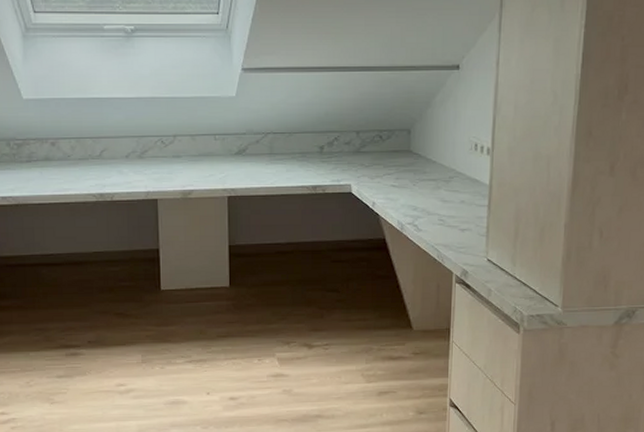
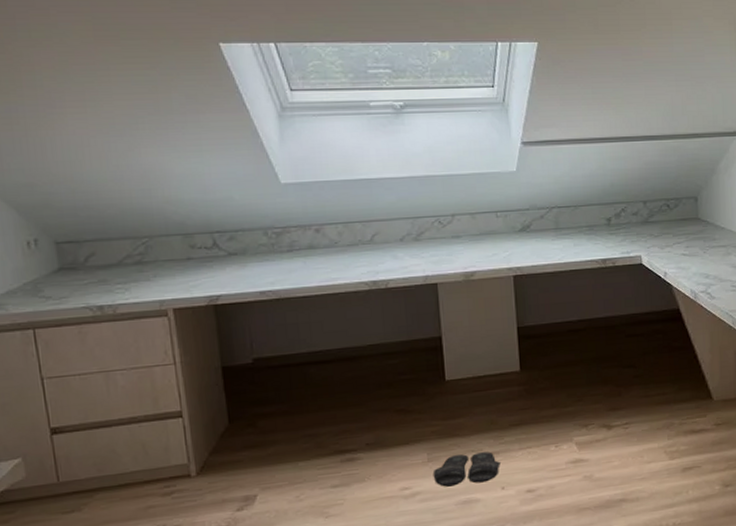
slippers: none [145,359,208,387] -> present [433,452,502,487]

